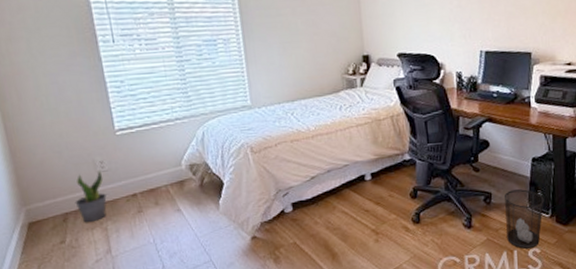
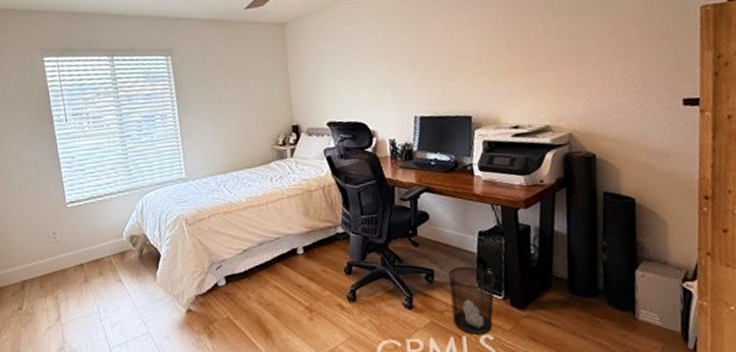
potted plant: present [75,169,107,223] -> none [31,240,58,291]

